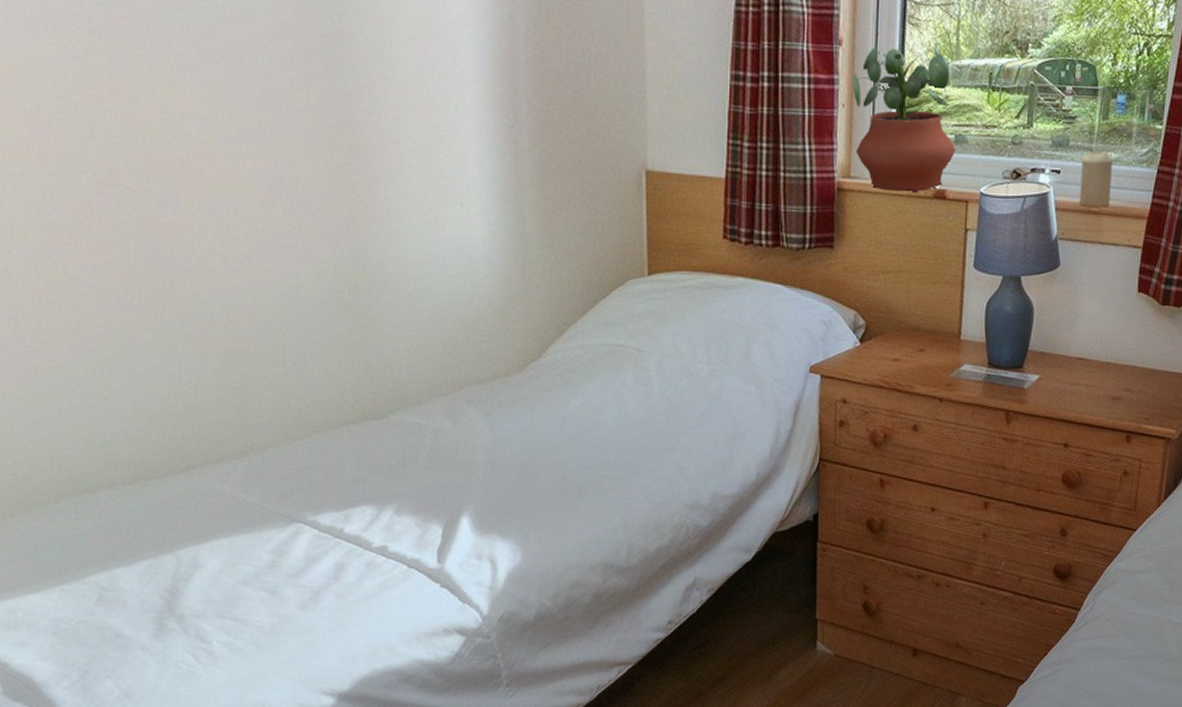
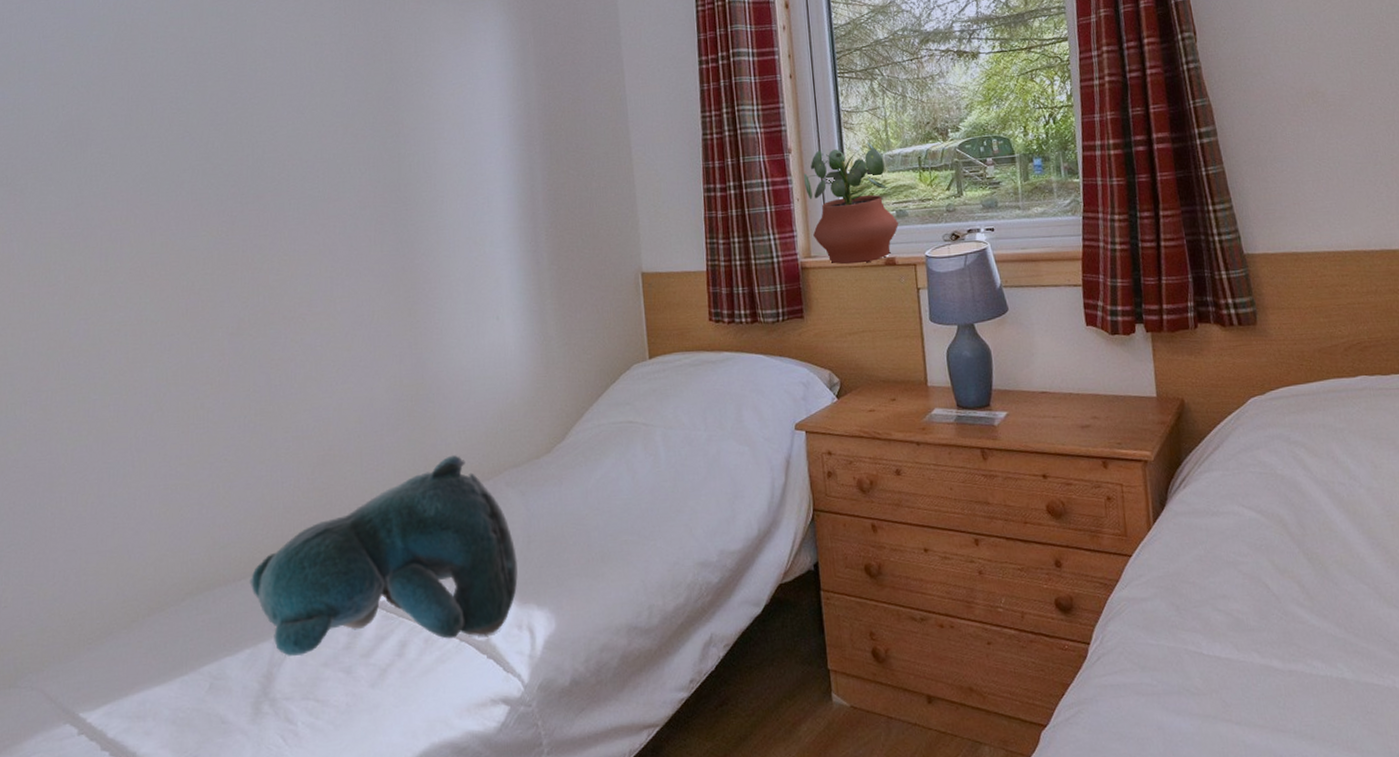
teddy bear: none [143,363,479,573] -> present [250,455,518,657]
candle: present [1079,150,1113,209] -> none [1011,207,1045,257]

